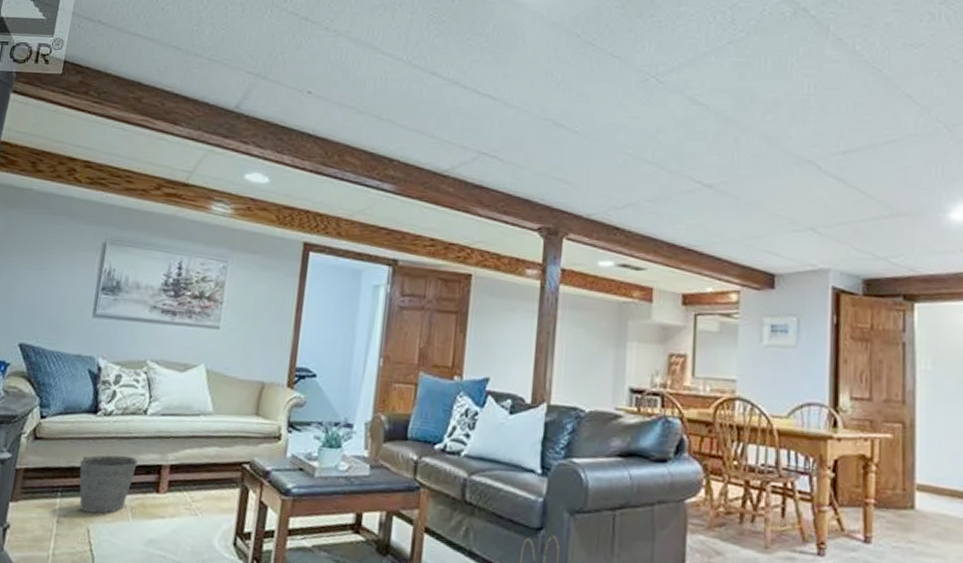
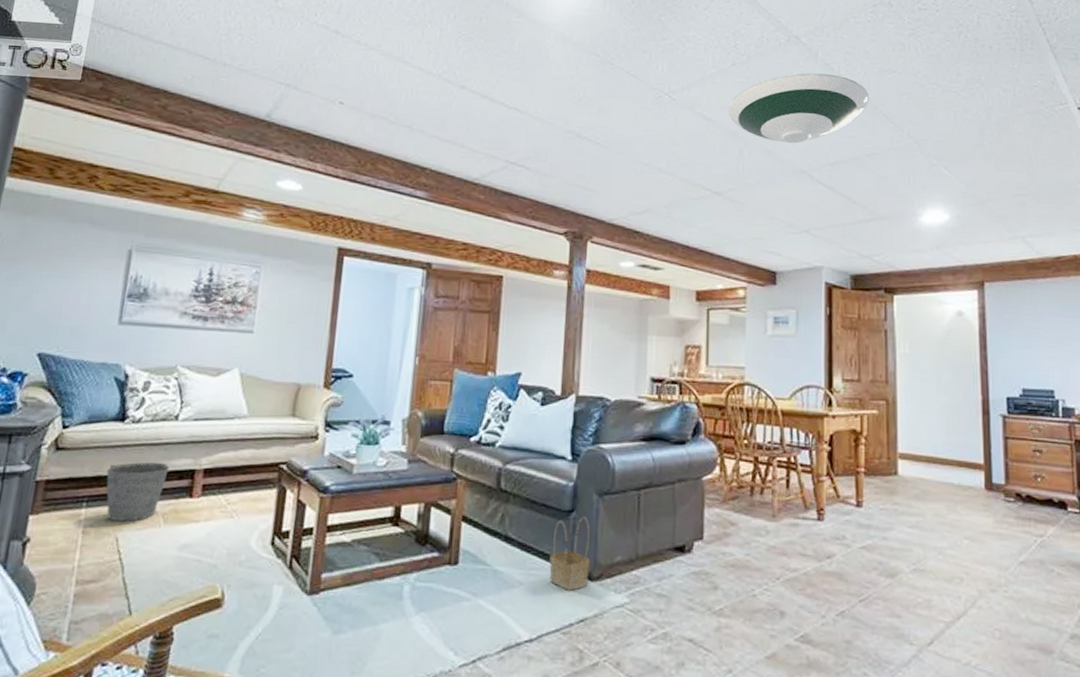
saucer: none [723,49,890,130] -> present [728,73,870,144]

